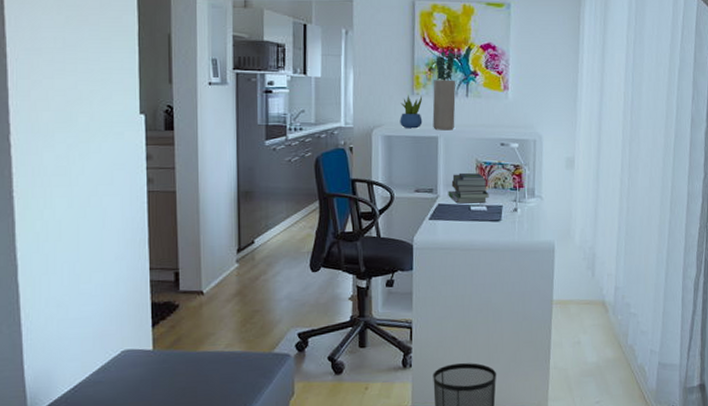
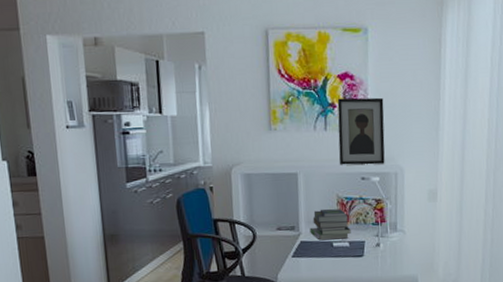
succulent plant: present [400,95,423,129] -> none [258,131,282,166]
vase: present [432,45,456,131] -> none [290,76,315,167]
picture frame: none [479,67,525,132] -> present [337,97,385,166]

